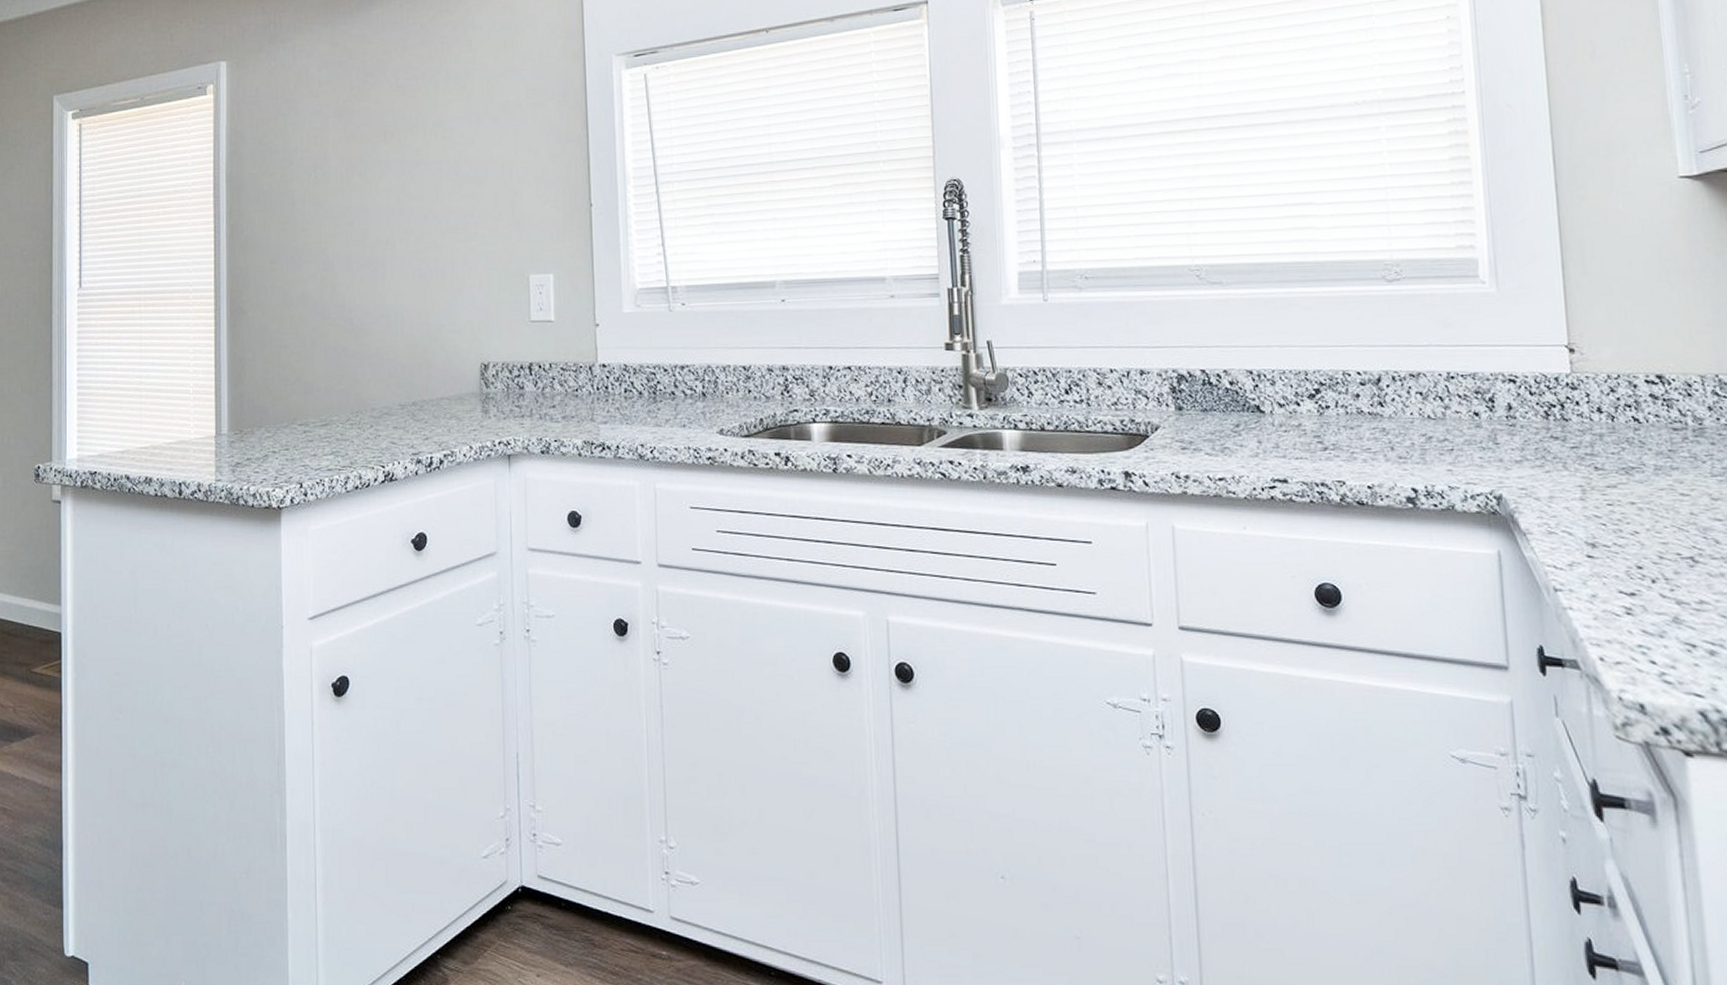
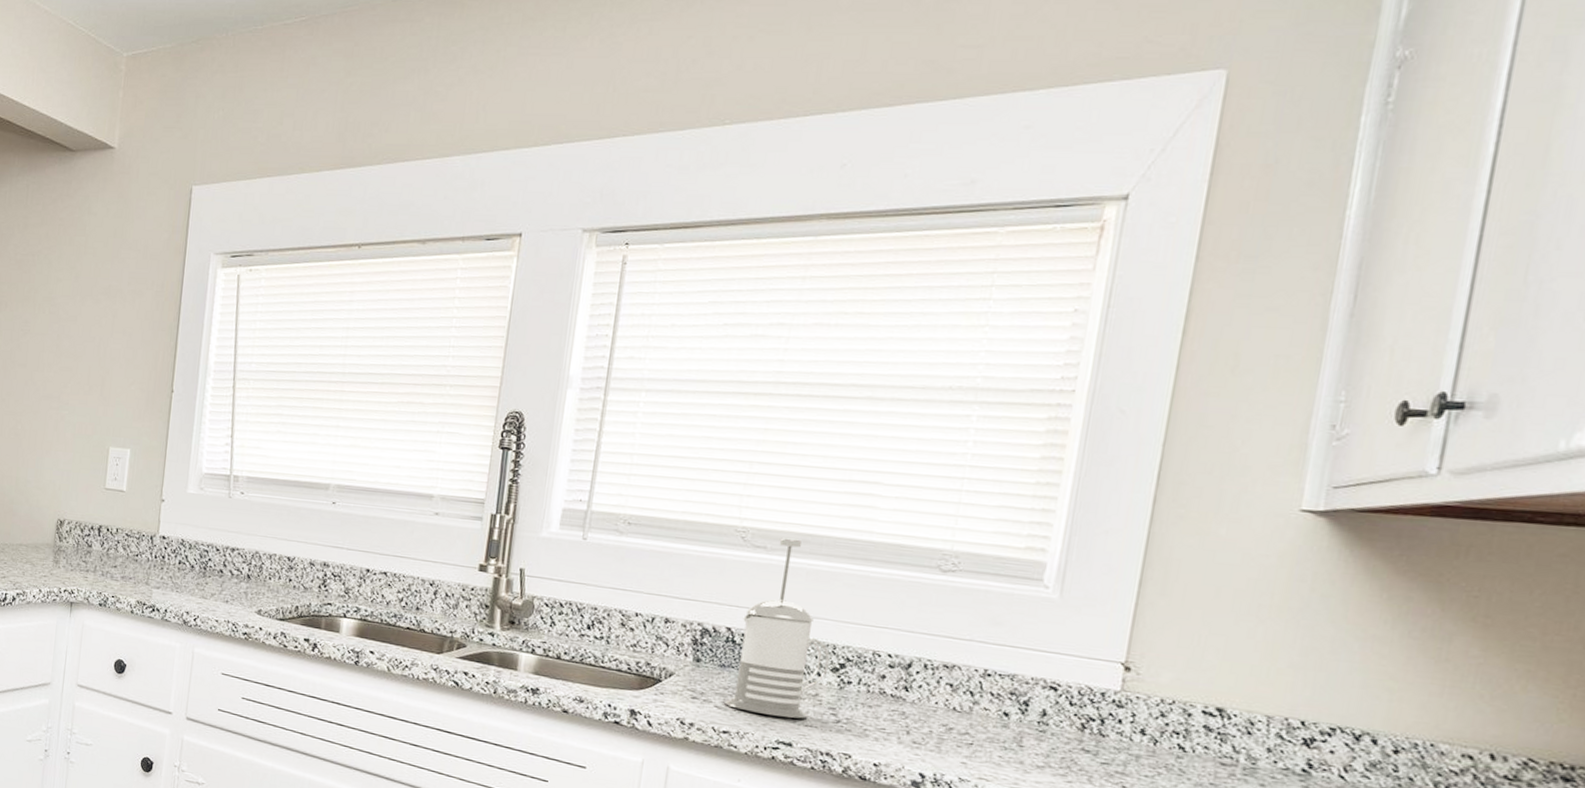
french press: none [1214,270,1305,454] -> present [724,538,830,719]

